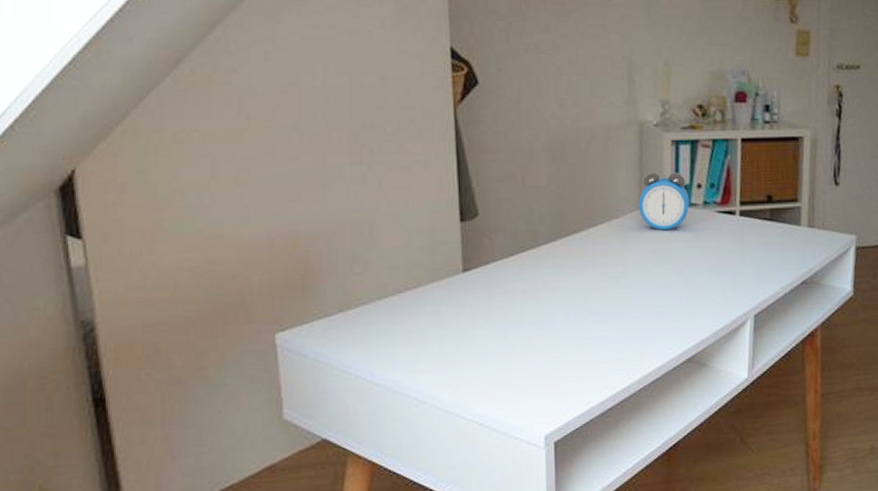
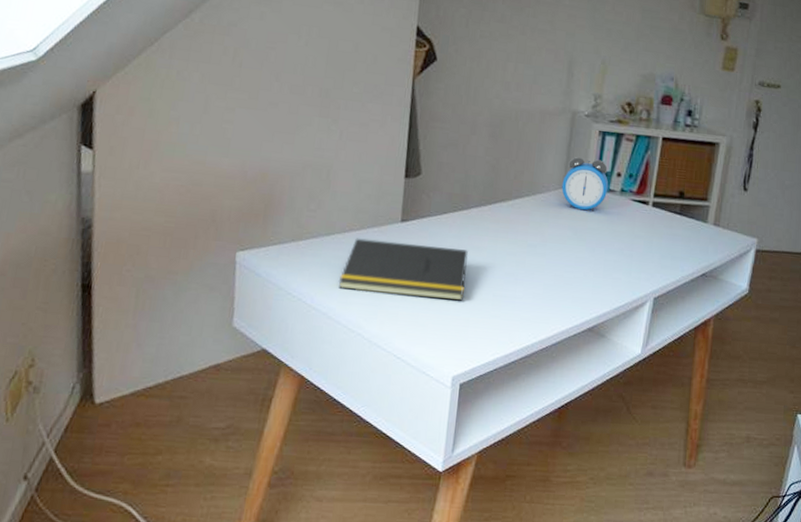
notepad: none [400,293,545,358] -> present [338,238,468,301]

